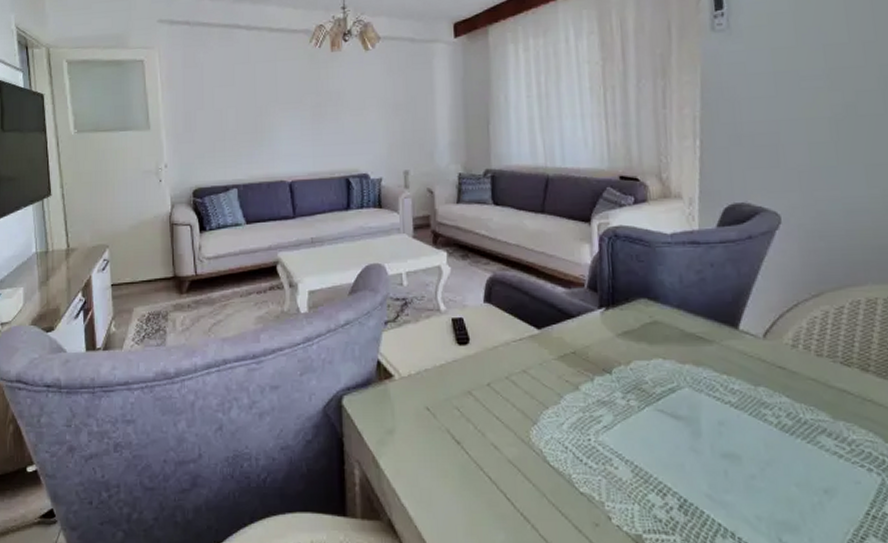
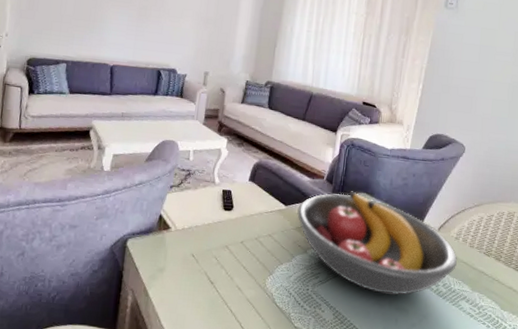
fruit bowl: none [555,298,802,435] -> present [297,191,458,295]

